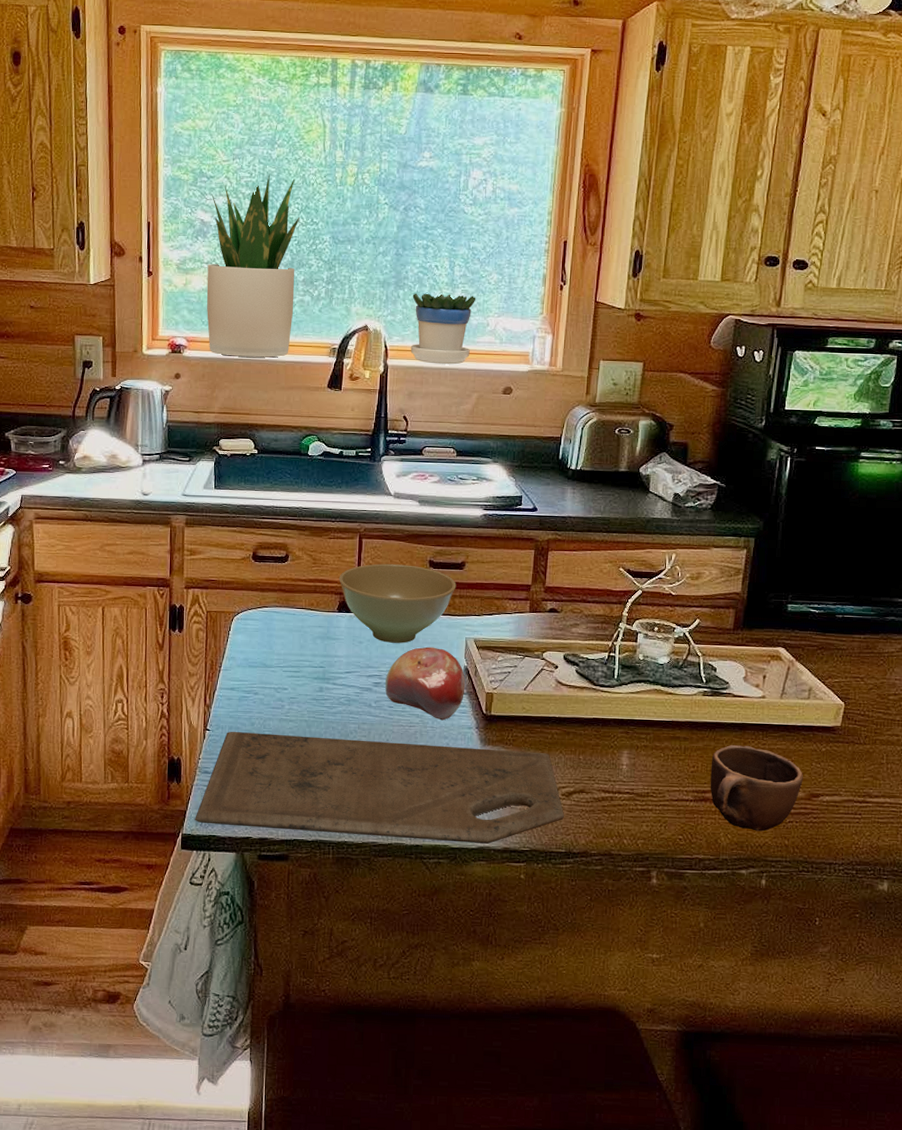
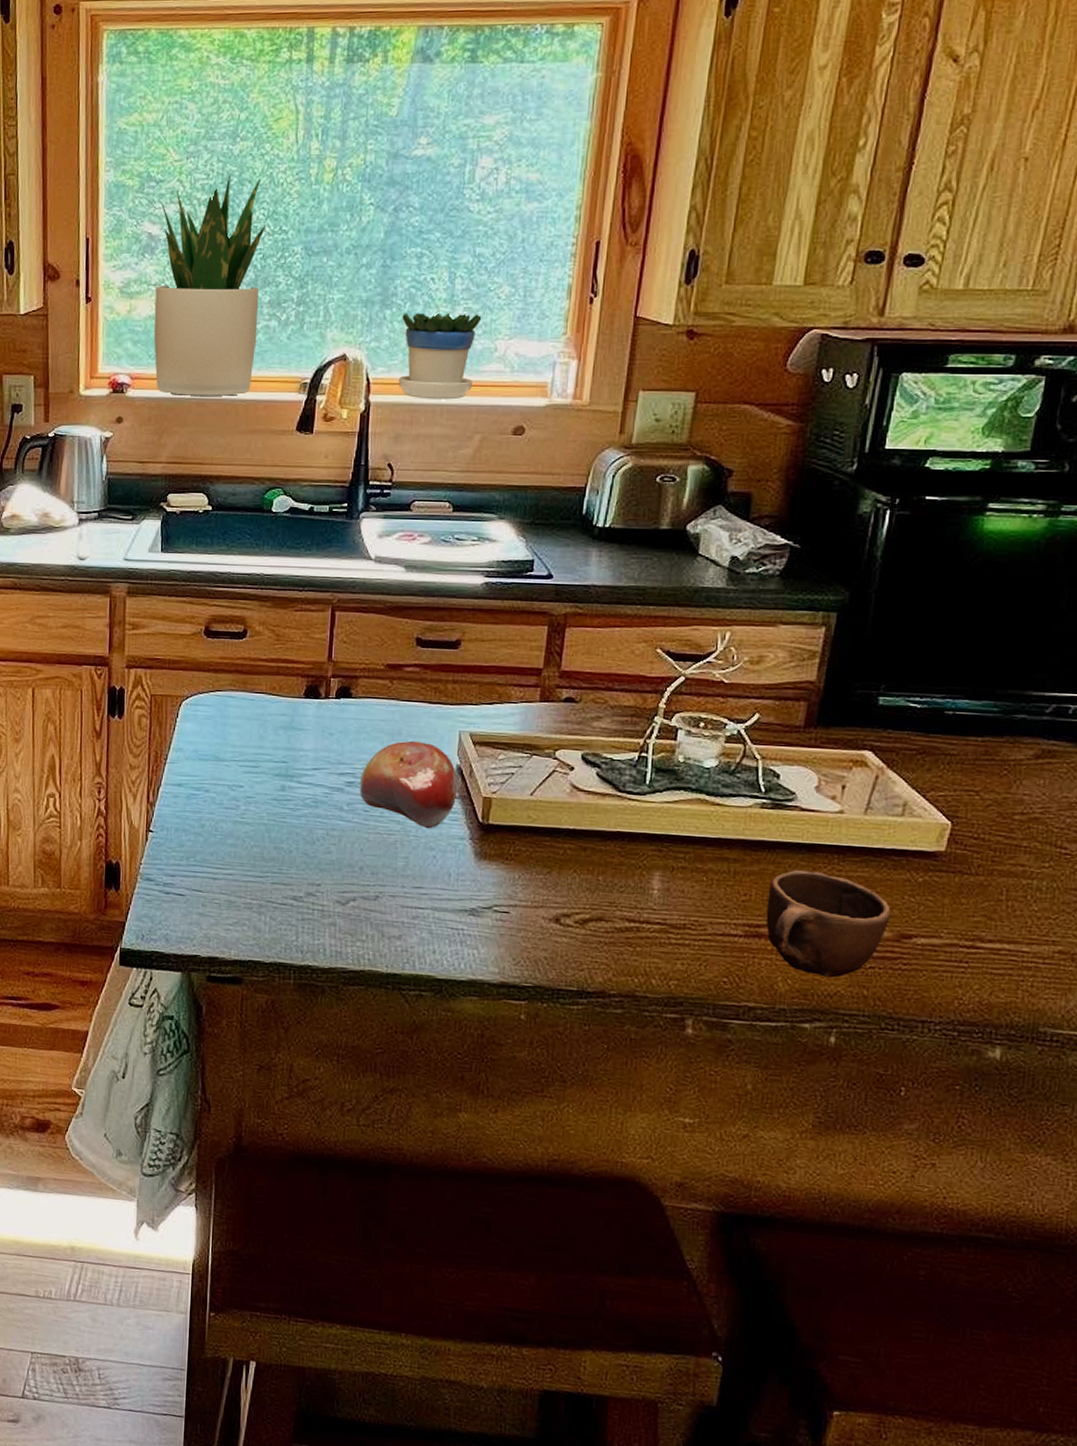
cutting board: present [195,731,565,844] -> none [135,833,578,976]
bowl: present [339,563,457,643] -> none [306,641,449,736]

